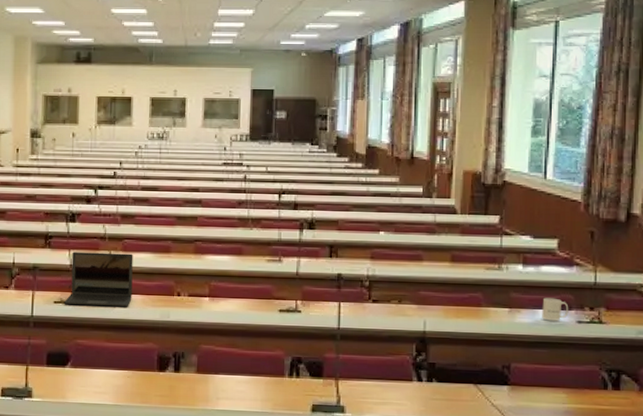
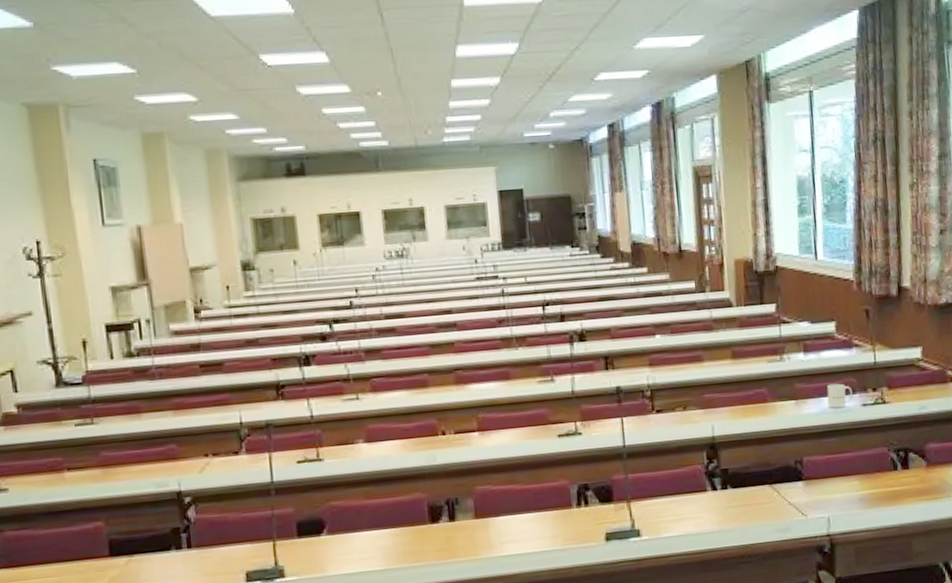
laptop: present [64,252,133,307] -> none [309,394,390,464]

